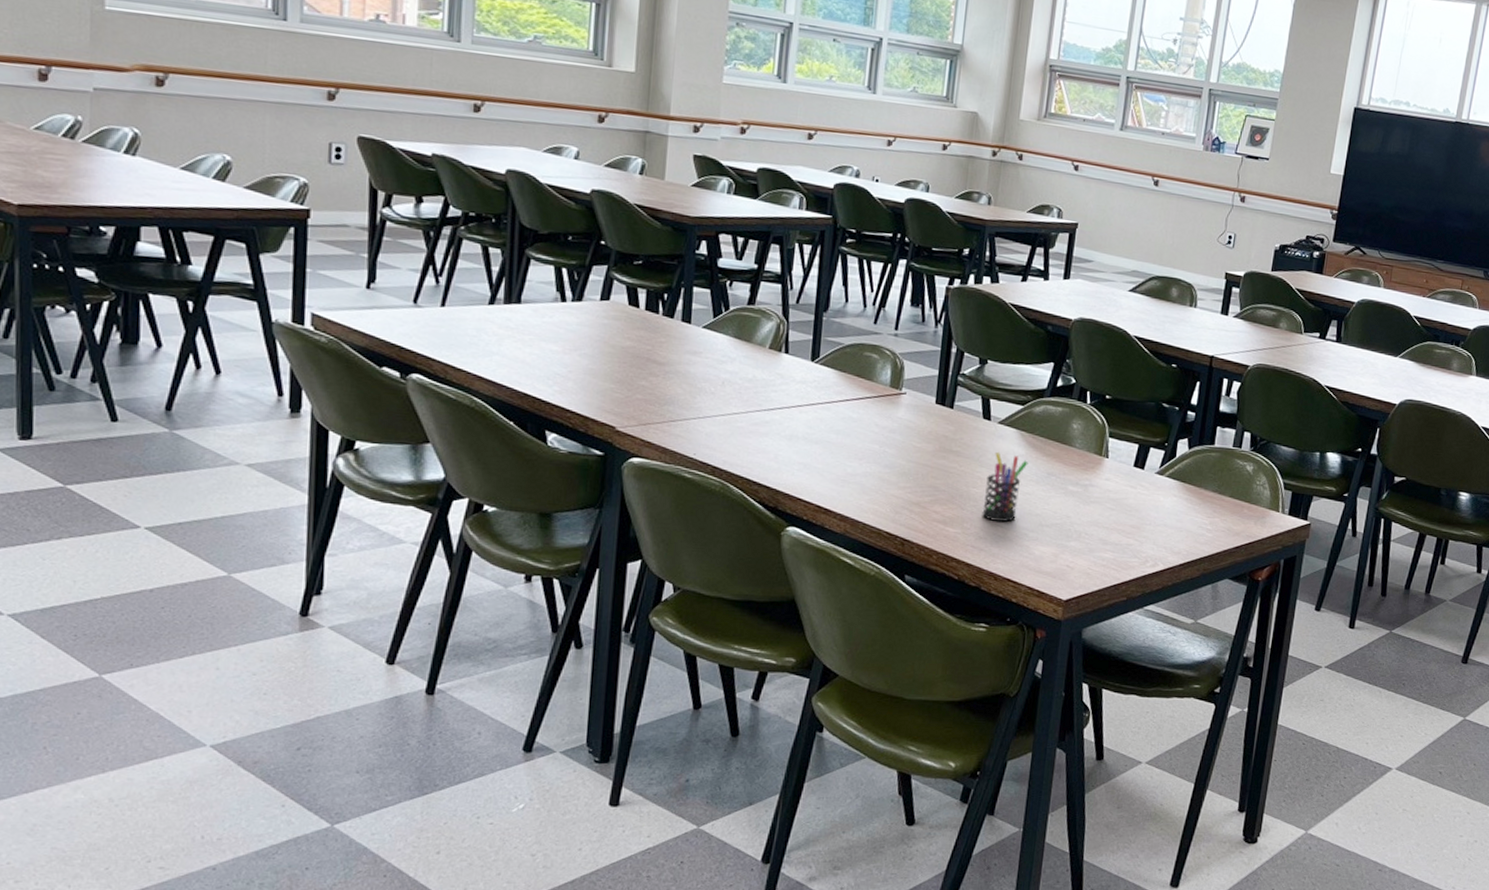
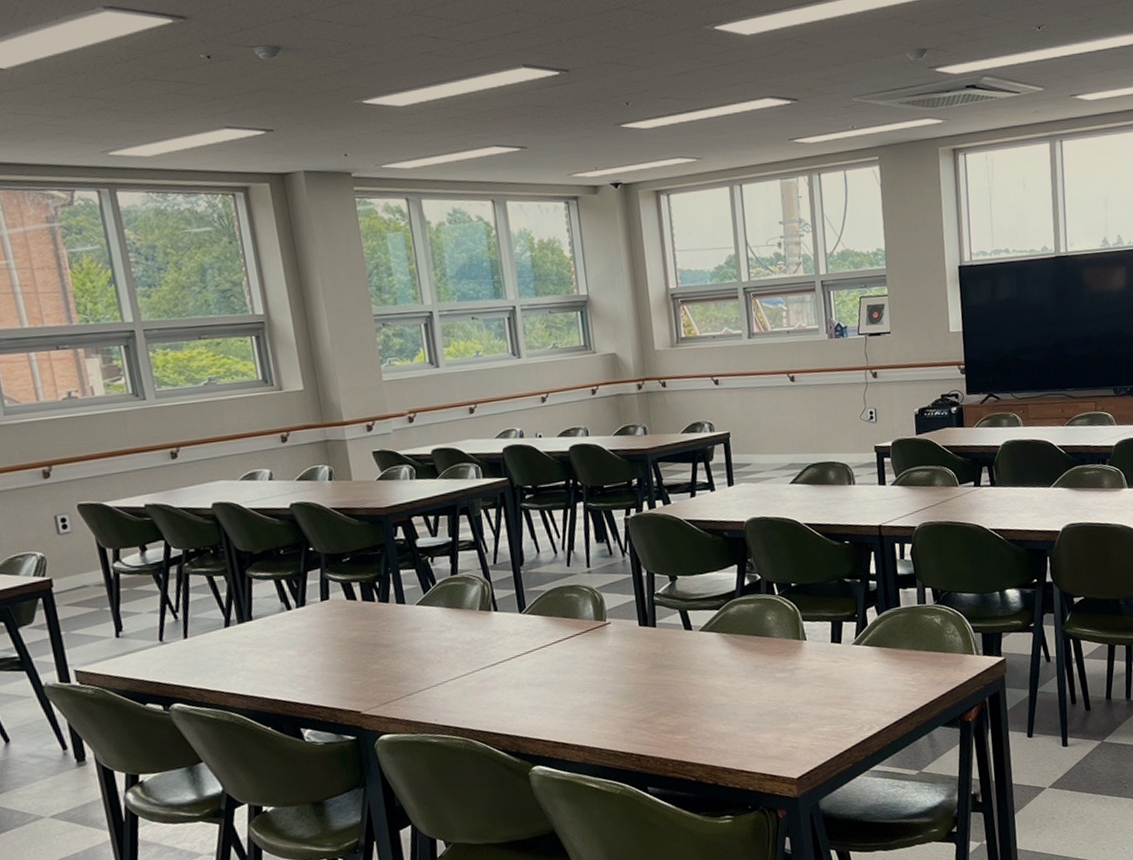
pen holder: present [982,451,1029,522] -> none [701,656,735,721]

